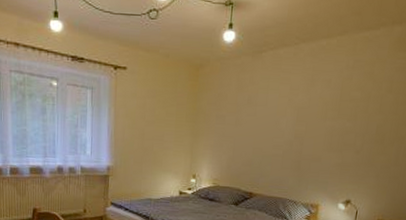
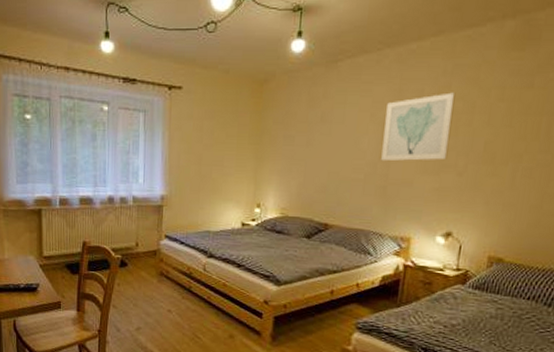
wall art: none [296,83,356,140] -> present [381,92,456,162]

